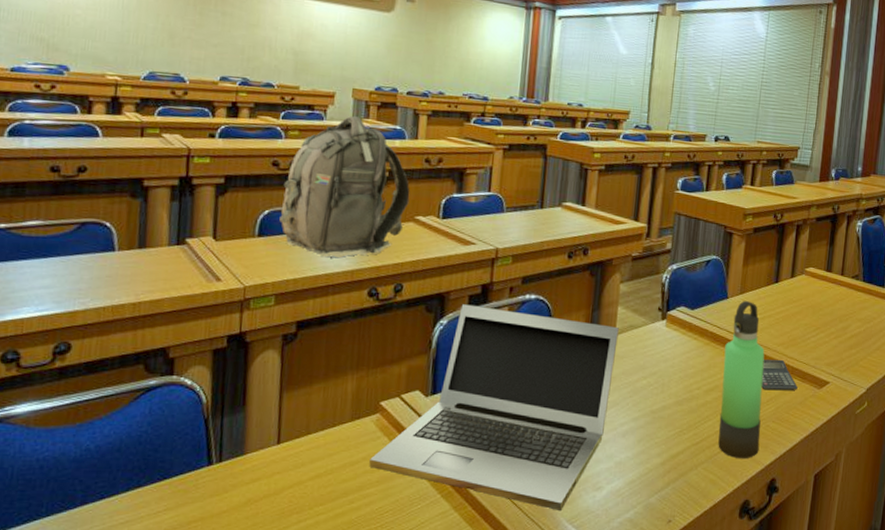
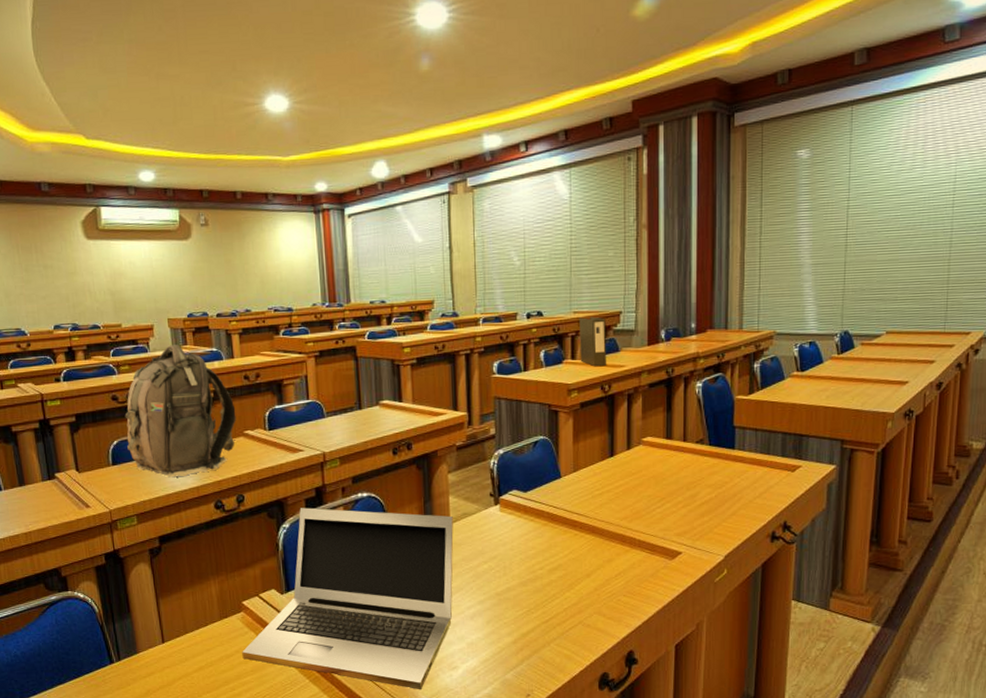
thermos bottle: present [718,300,765,458] -> none [564,477,612,633]
binder: none [758,147,785,196] -> present [579,317,606,367]
calculator: present [761,359,798,390] -> none [606,533,647,565]

